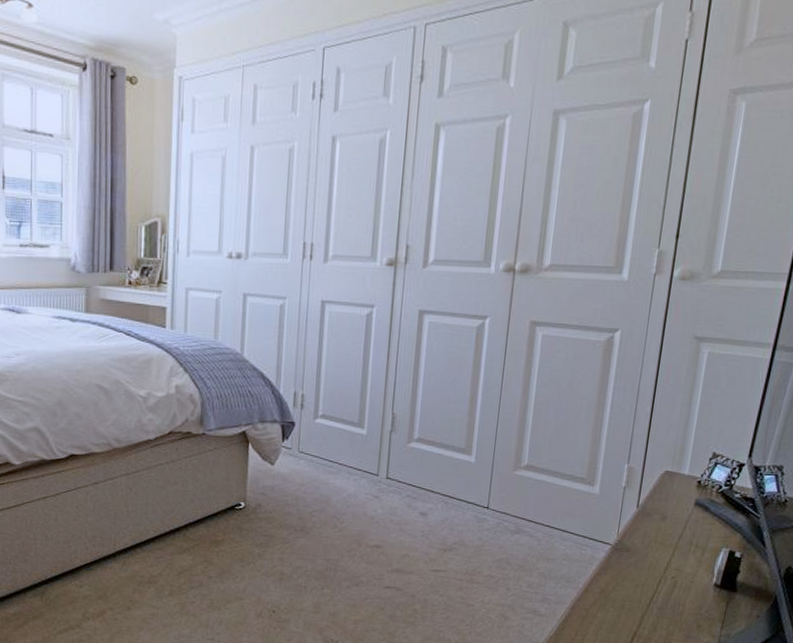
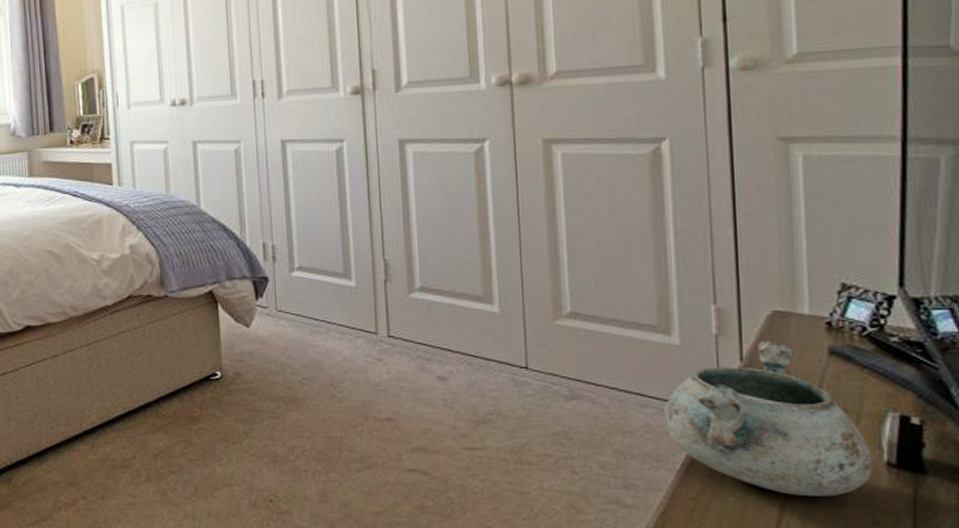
decorative bowl: none [577,492,707,608] -> present [663,339,873,497]

